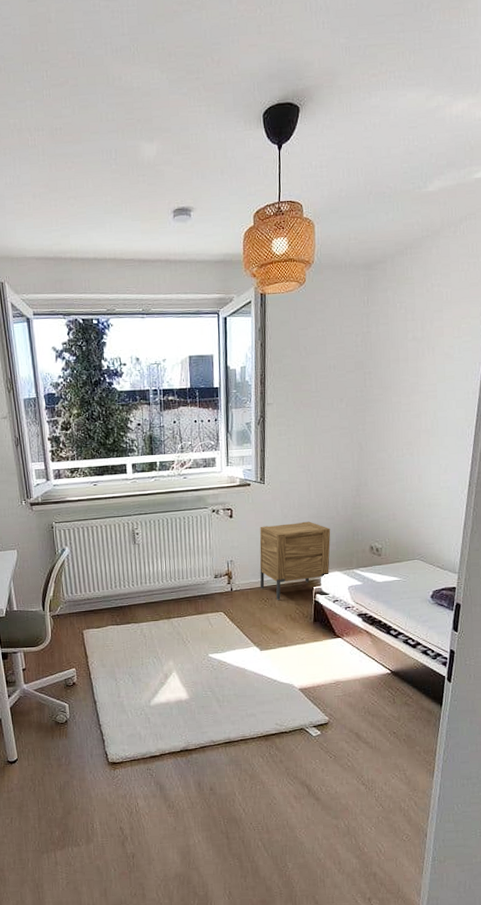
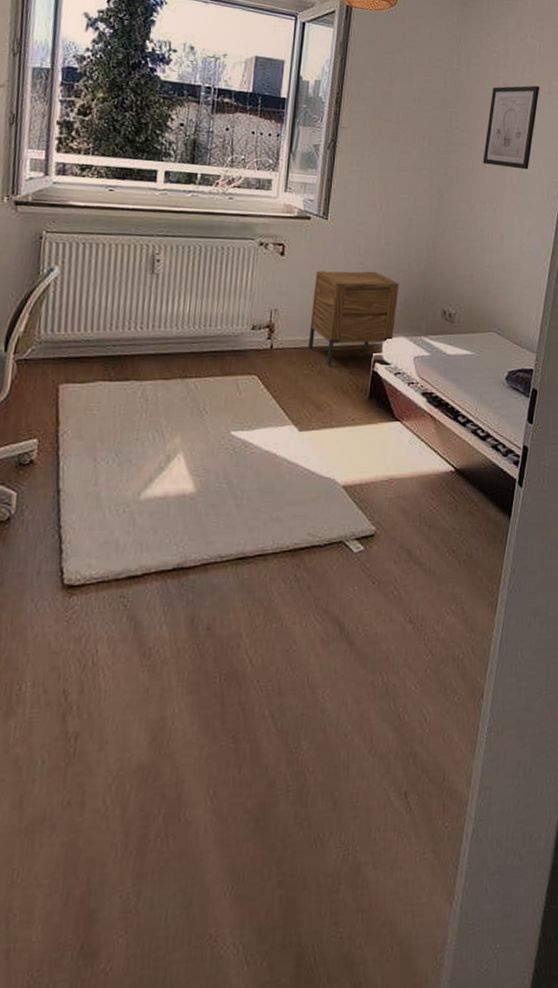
wall art: none [397,332,450,415] -> present [482,85,540,170]

